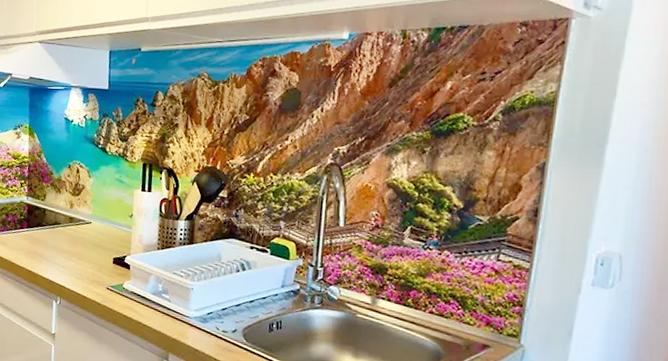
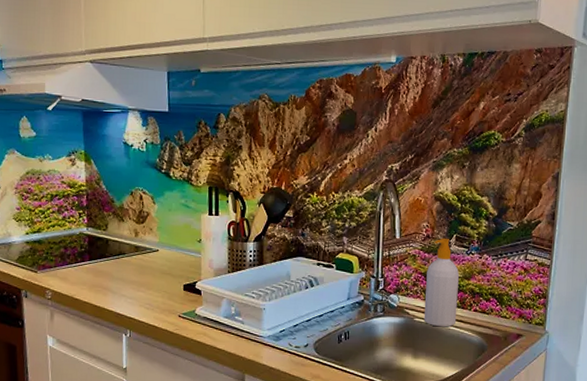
soap bottle: none [368,229,414,328] -> present [423,238,460,327]

